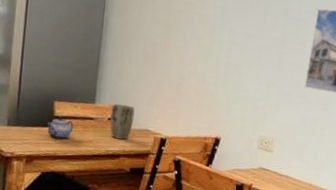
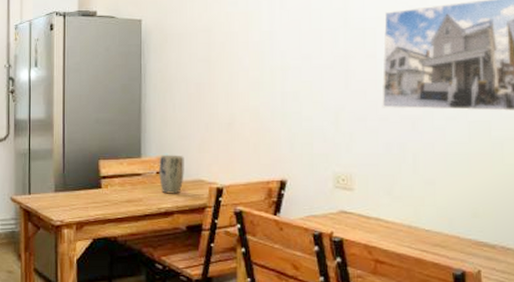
teapot: present [47,116,74,140] -> none [93,176,122,201]

